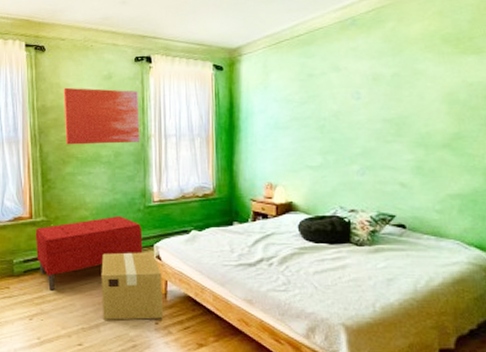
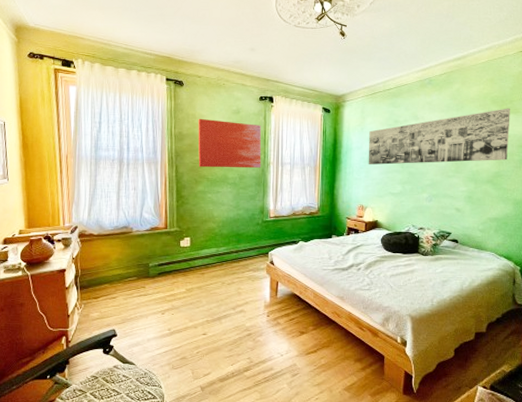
bench: present [35,216,143,291] -> none [169,228,260,290]
cardboard box: present [101,252,163,320] -> none [224,258,274,314]
wall art: none [274,47,471,133] -> present [368,108,510,165]

